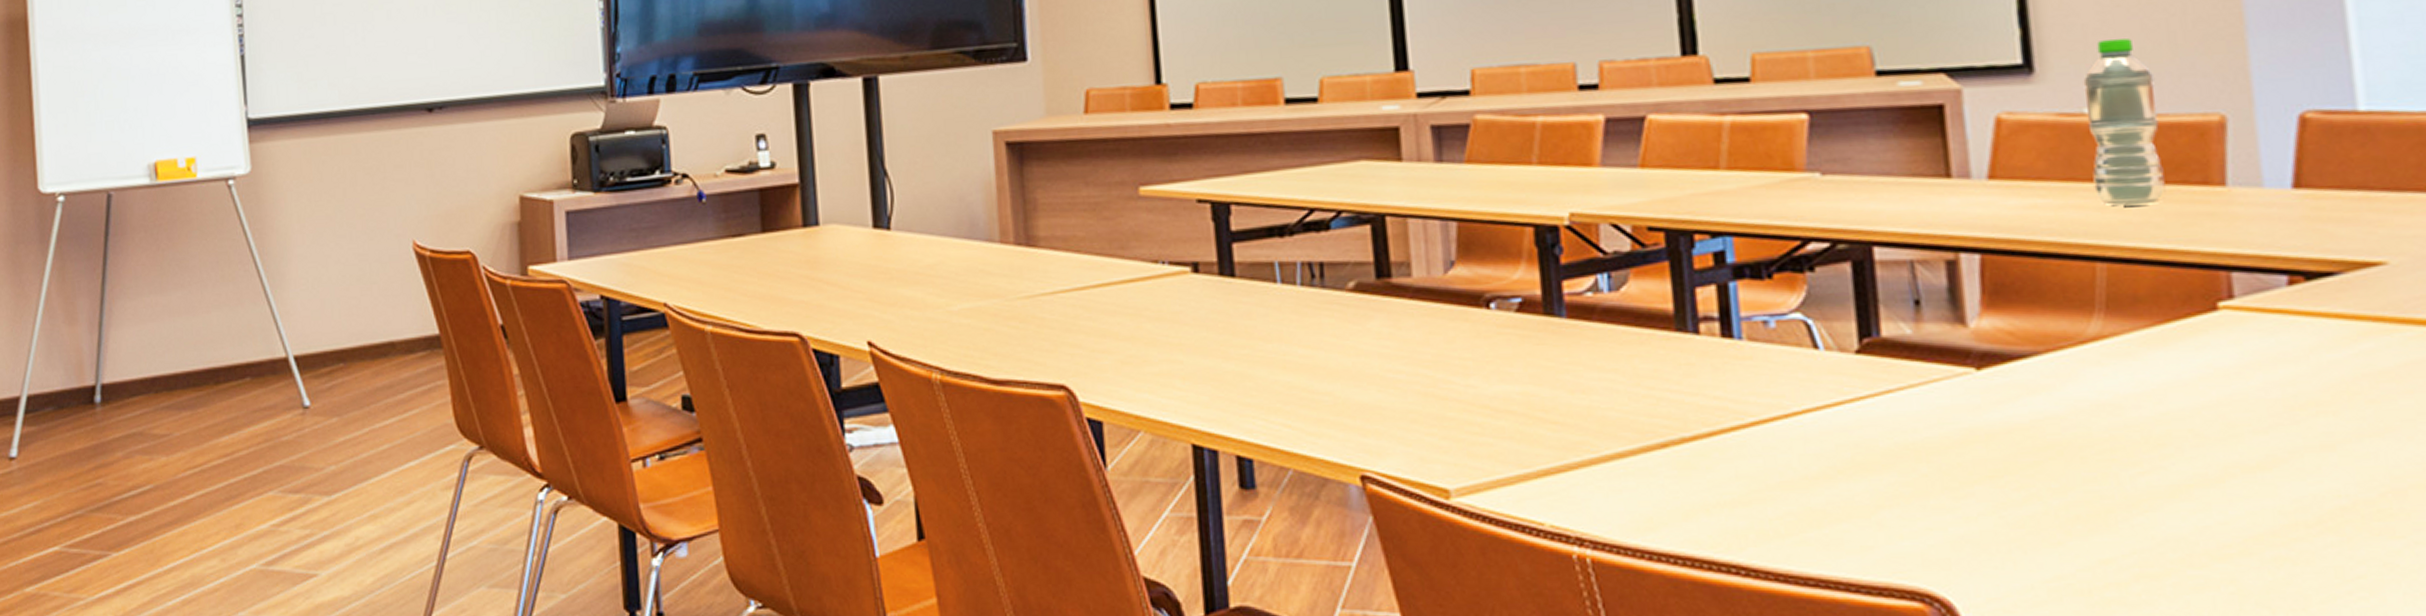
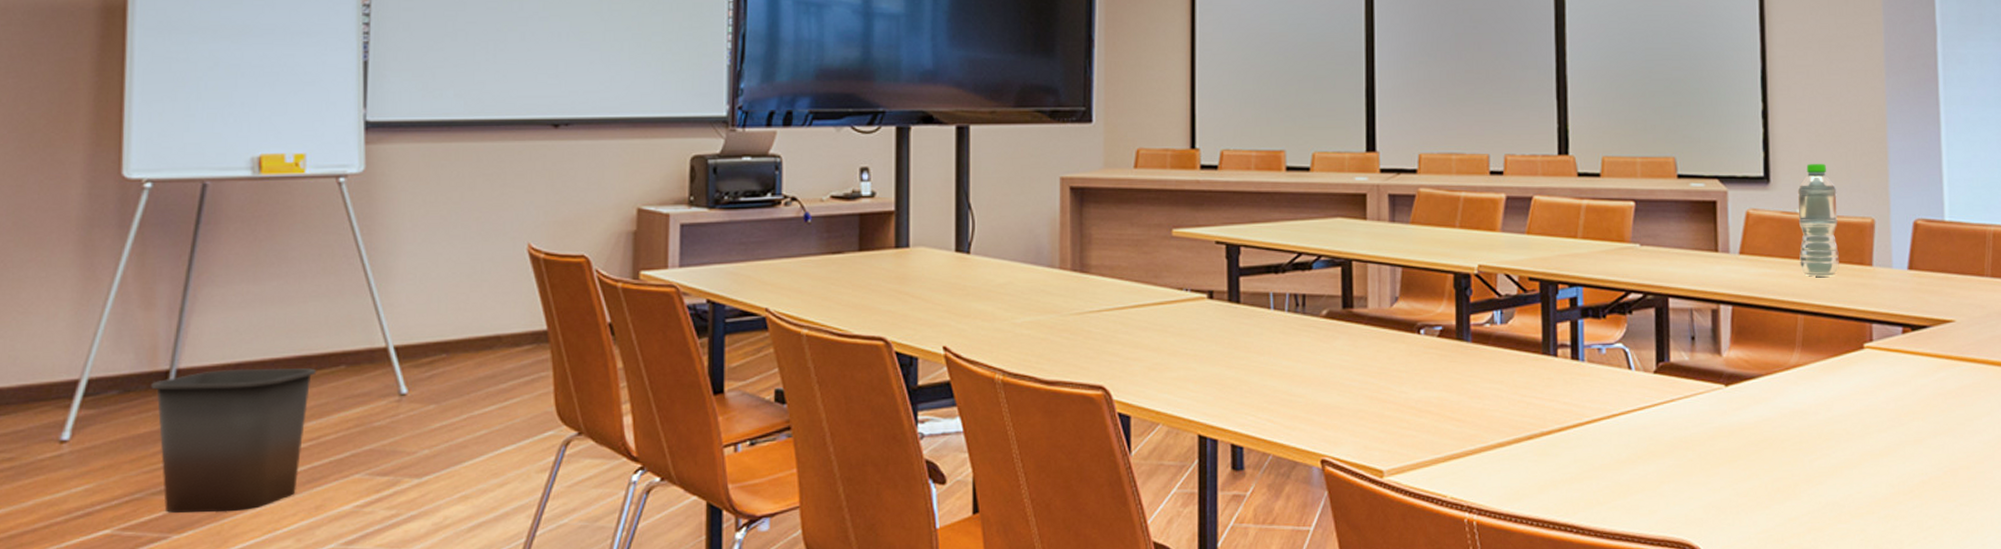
waste bin: none [81,381,224,530] -> present [151,368,316,513]

